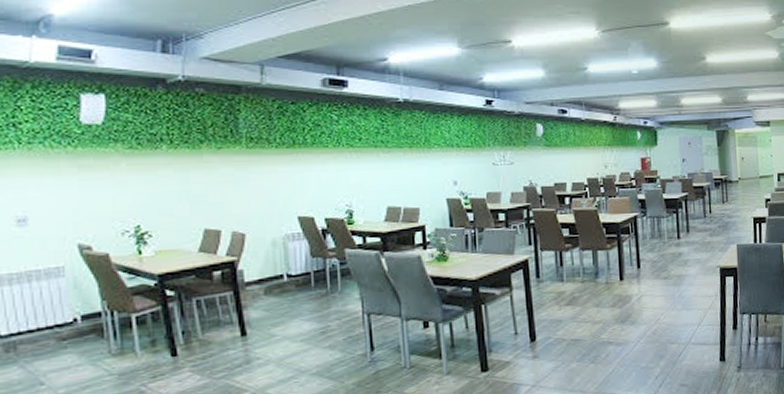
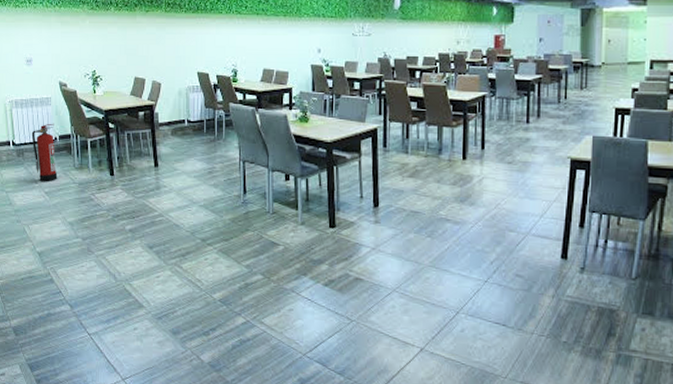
fire extinguisher: none [30,300,81,380] -> present [31,123,58,181]

